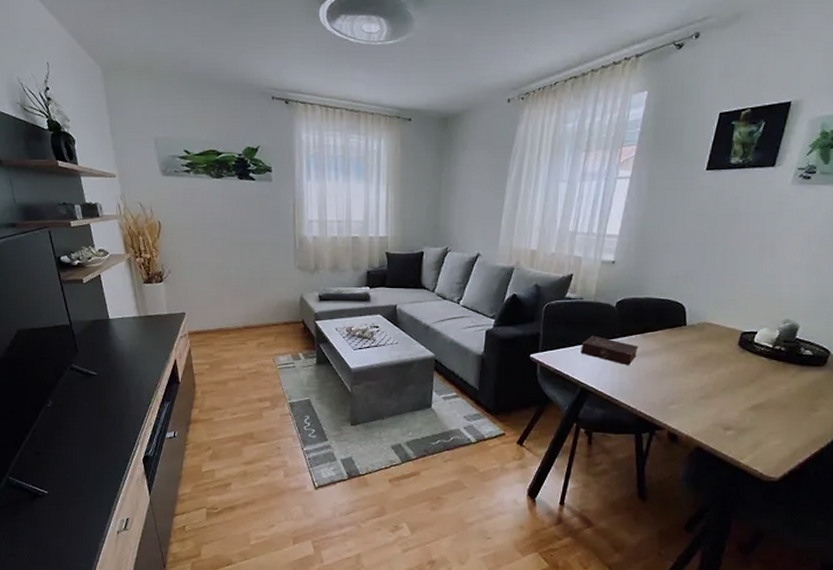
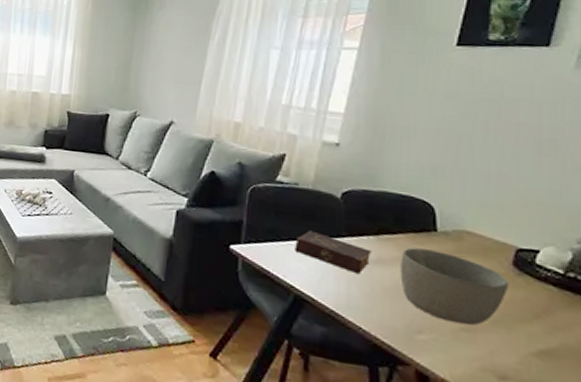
bowl: none [659,340,735,394] -> present [400,247,509,326]

